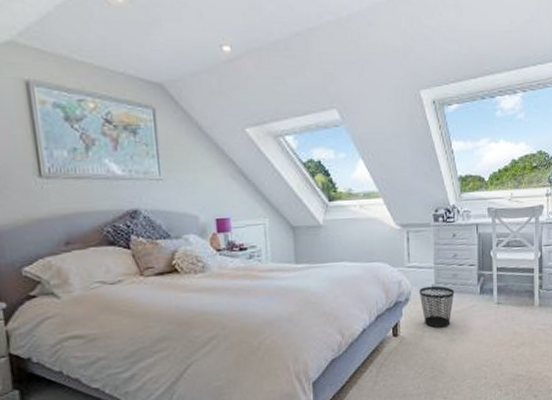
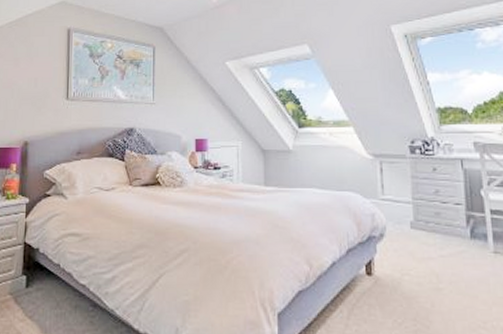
wastebasket: present [419,285,455,328] -> none [395,223,439,273]

